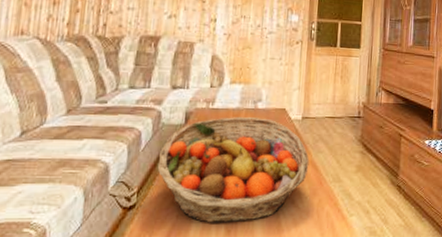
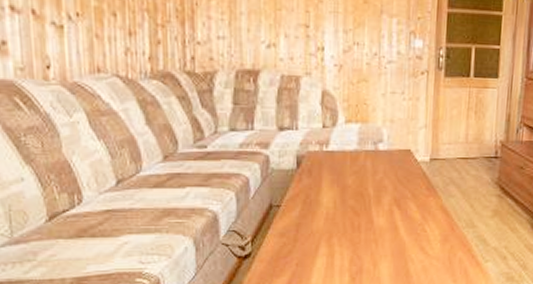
fruit basket: present [157,117,310,225] -> none [270,160,439,272]

